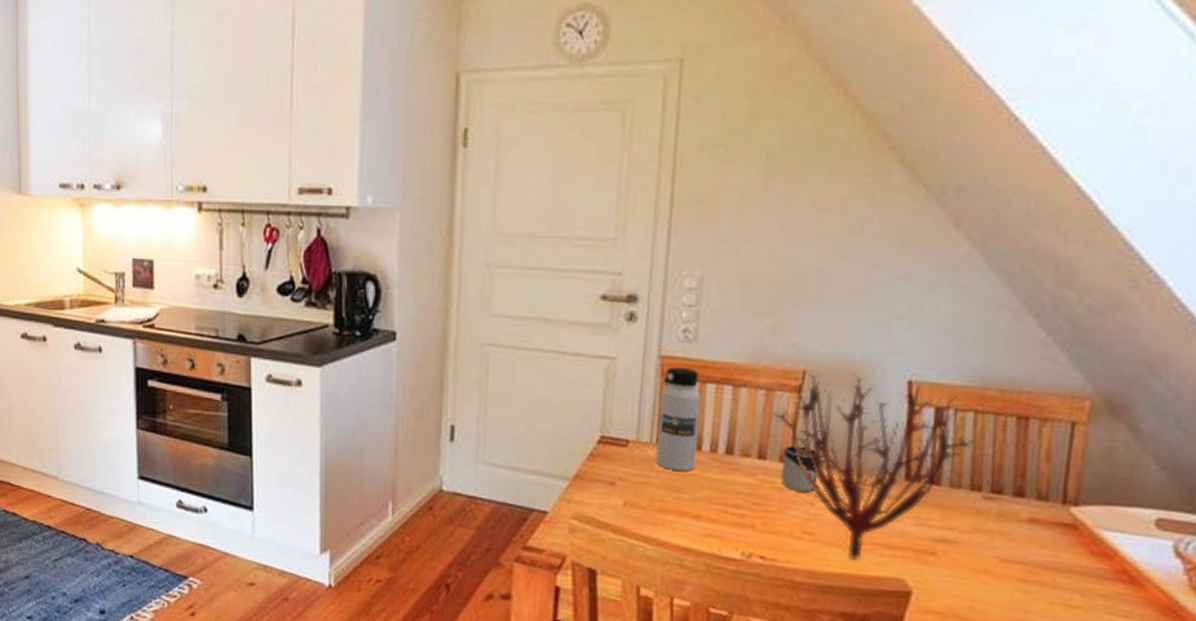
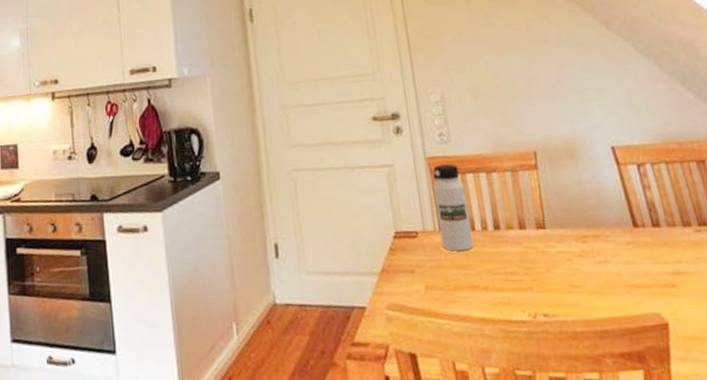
plant: present [773,370,974,560] -> none [521,148,673,303]
cup: present [781,444,818,492] -> none [537,212,570,252]

